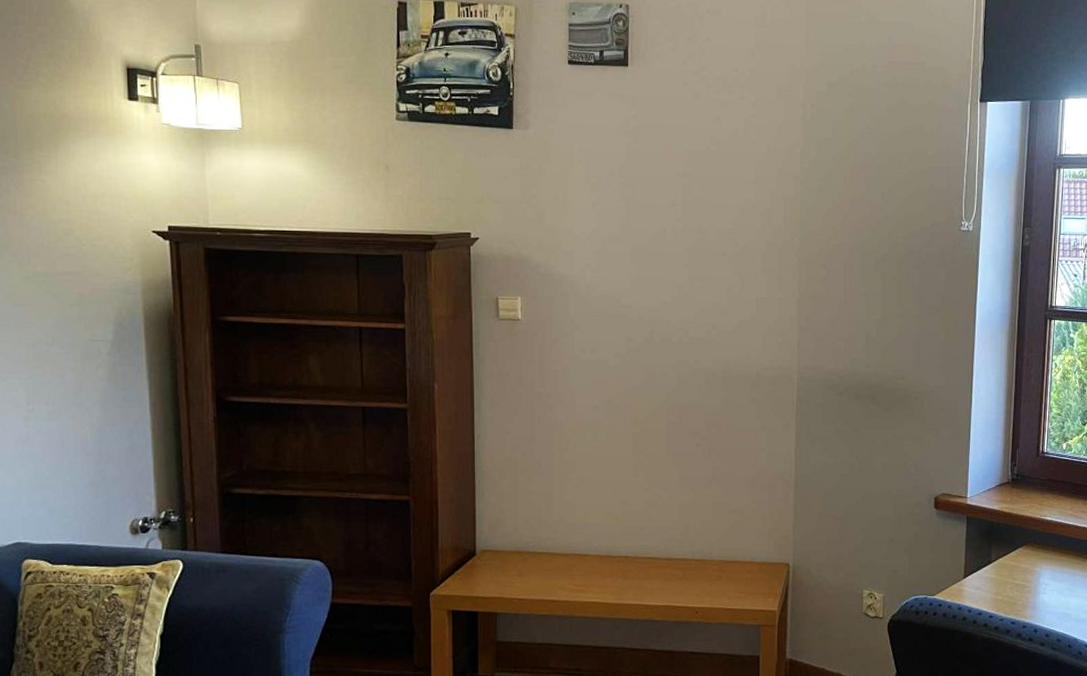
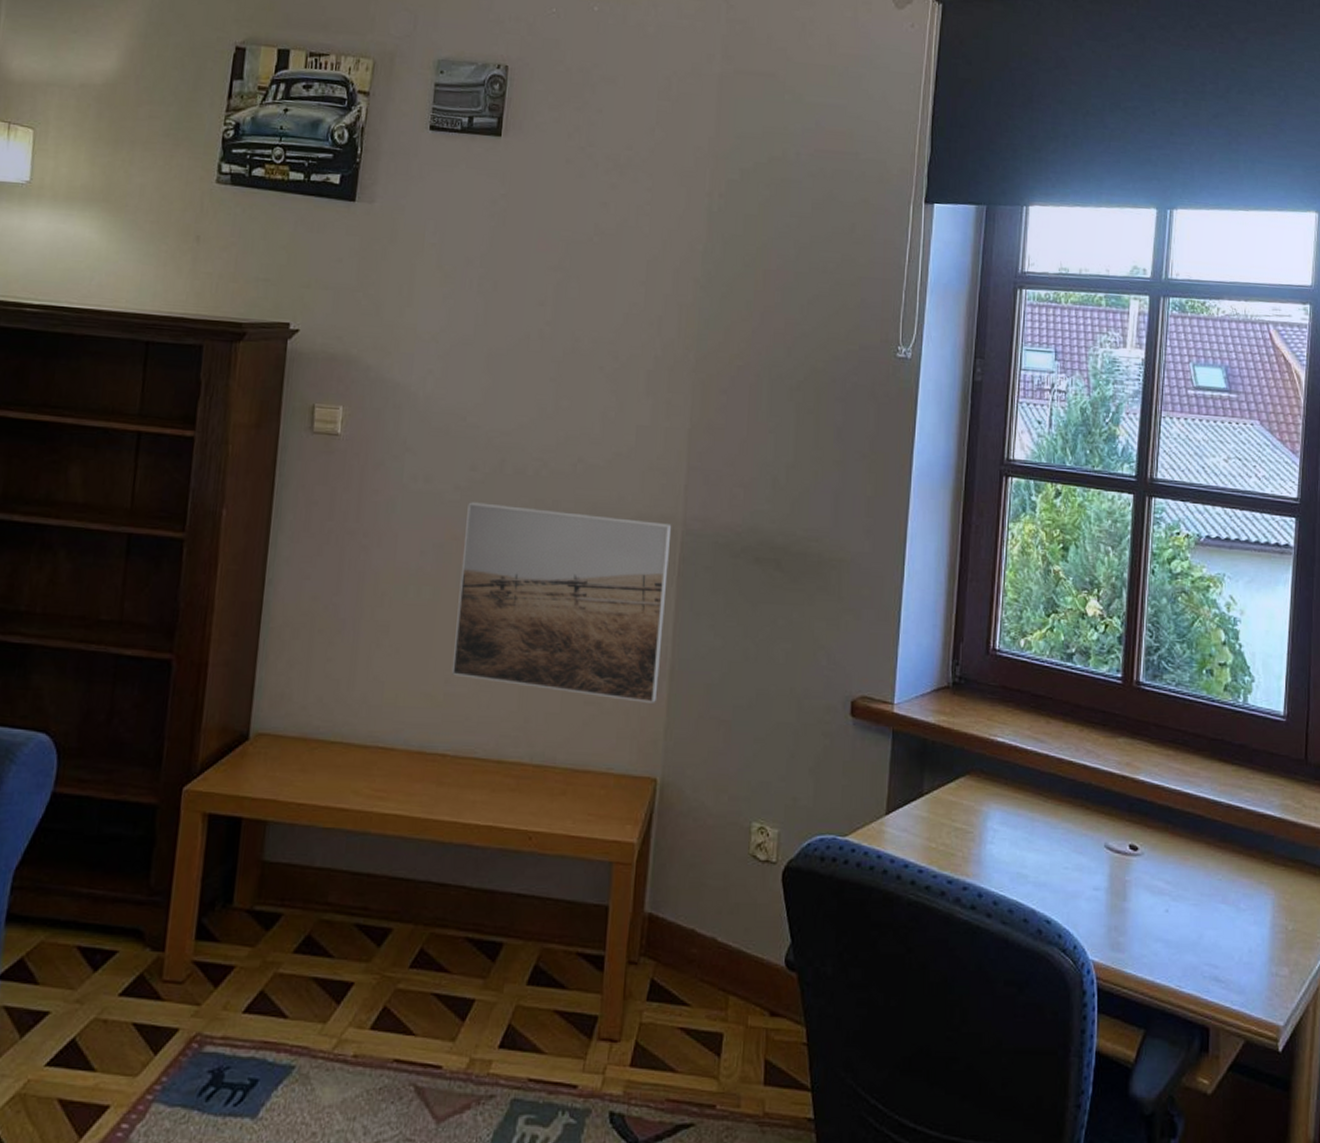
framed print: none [626,366,789,509] -> present [451,502,672,703]

